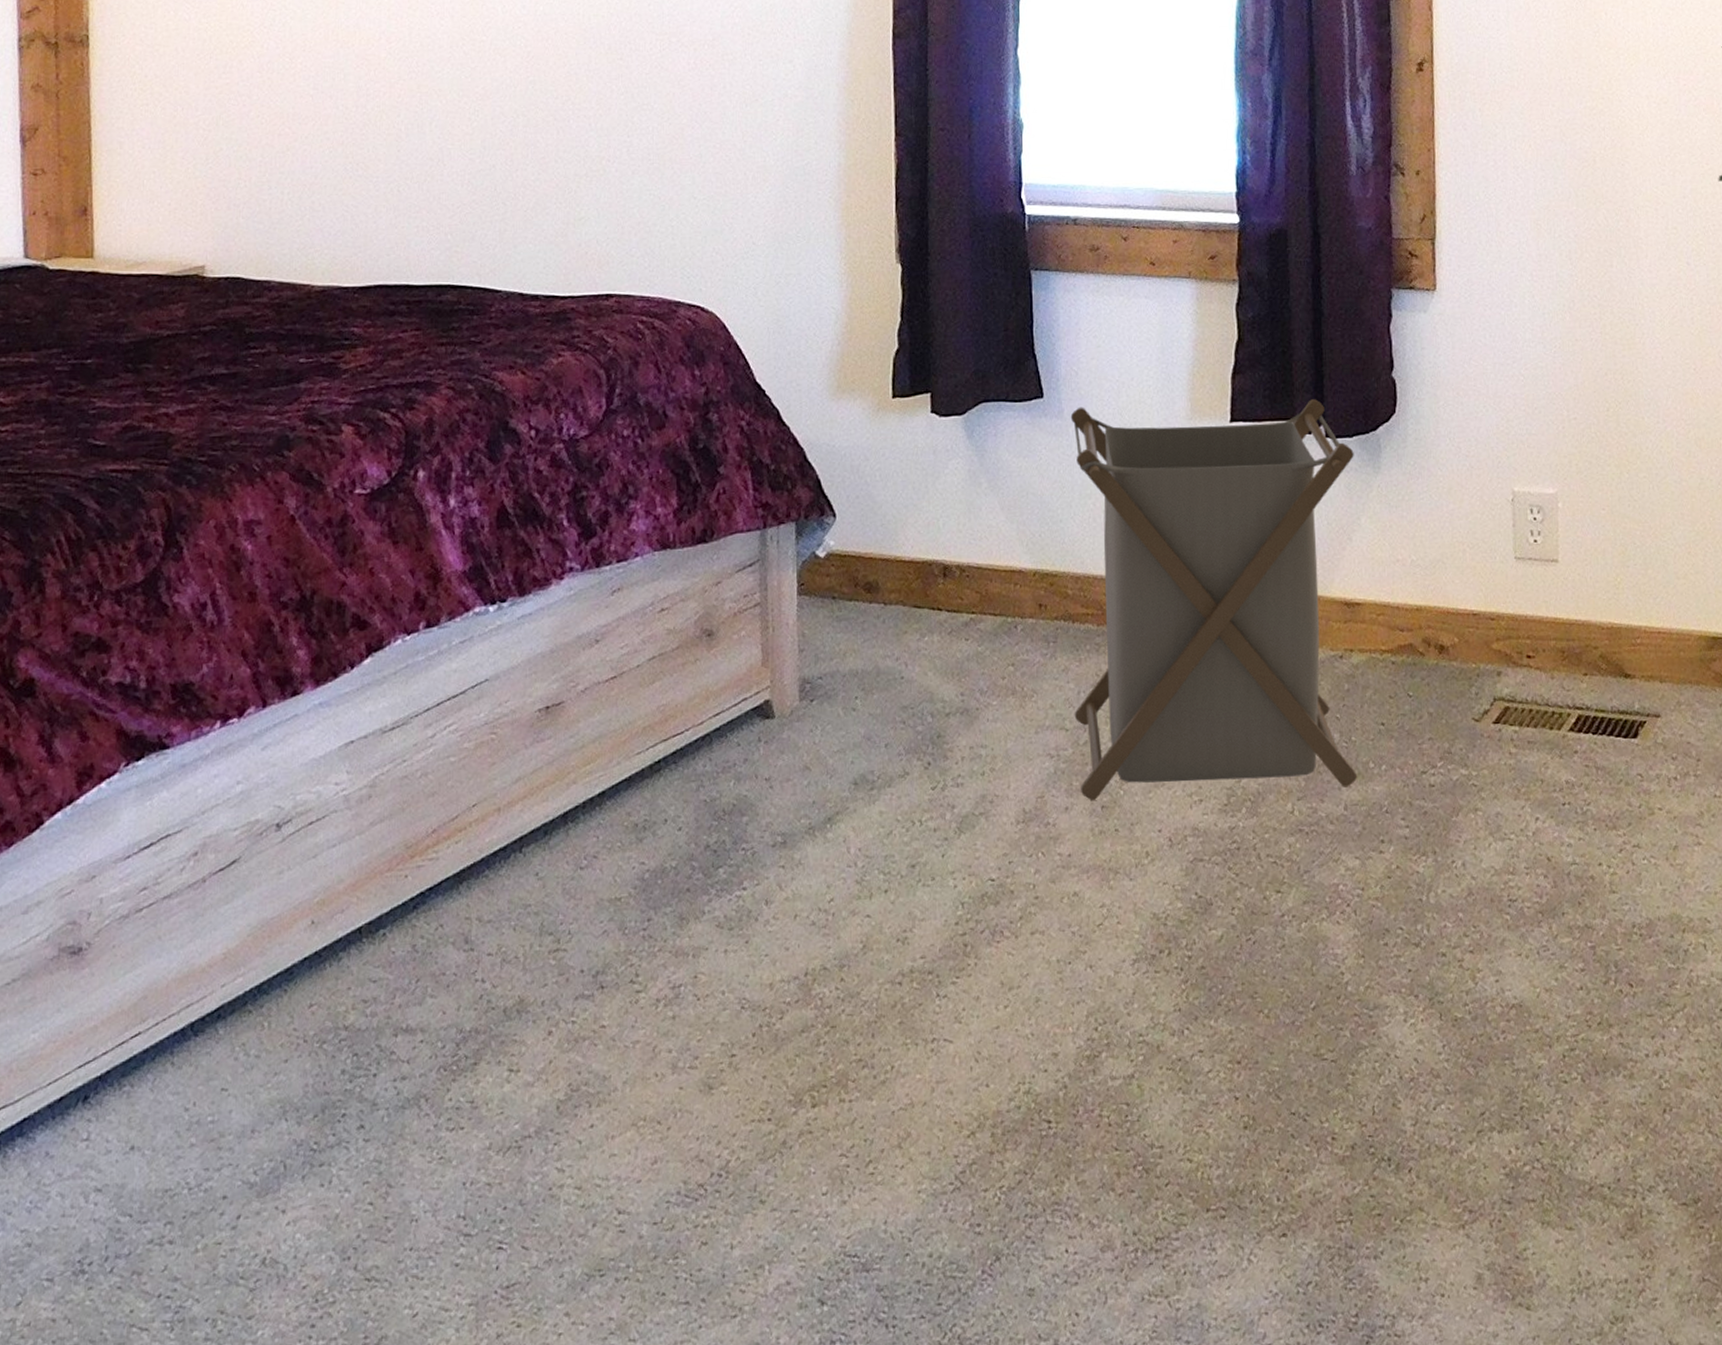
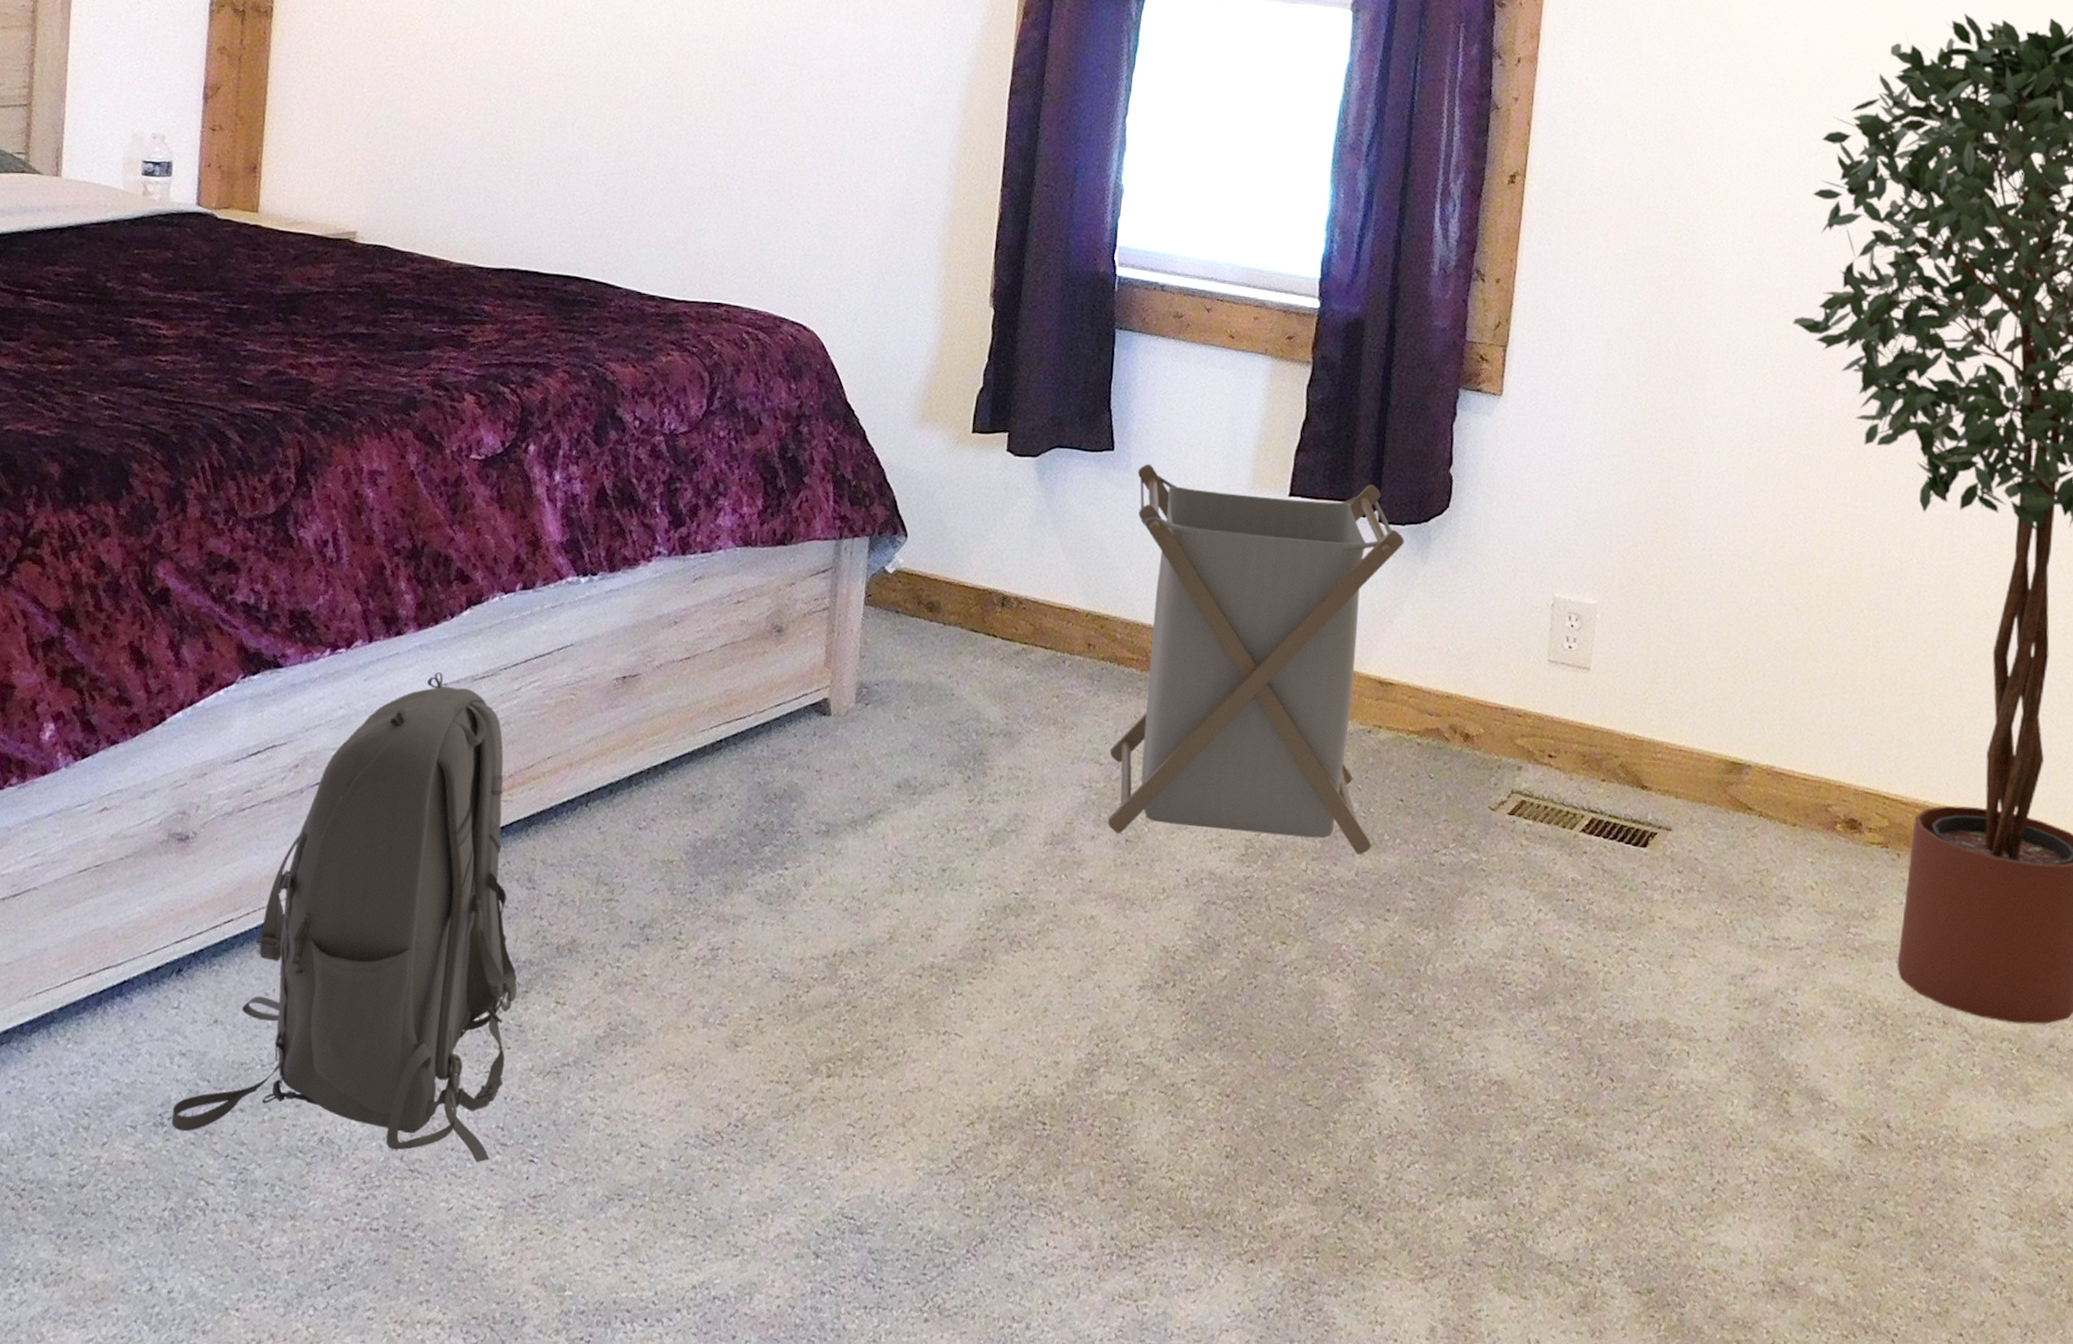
backpack: none [92,730,465,1276] -> present [171,672,518,1163]

